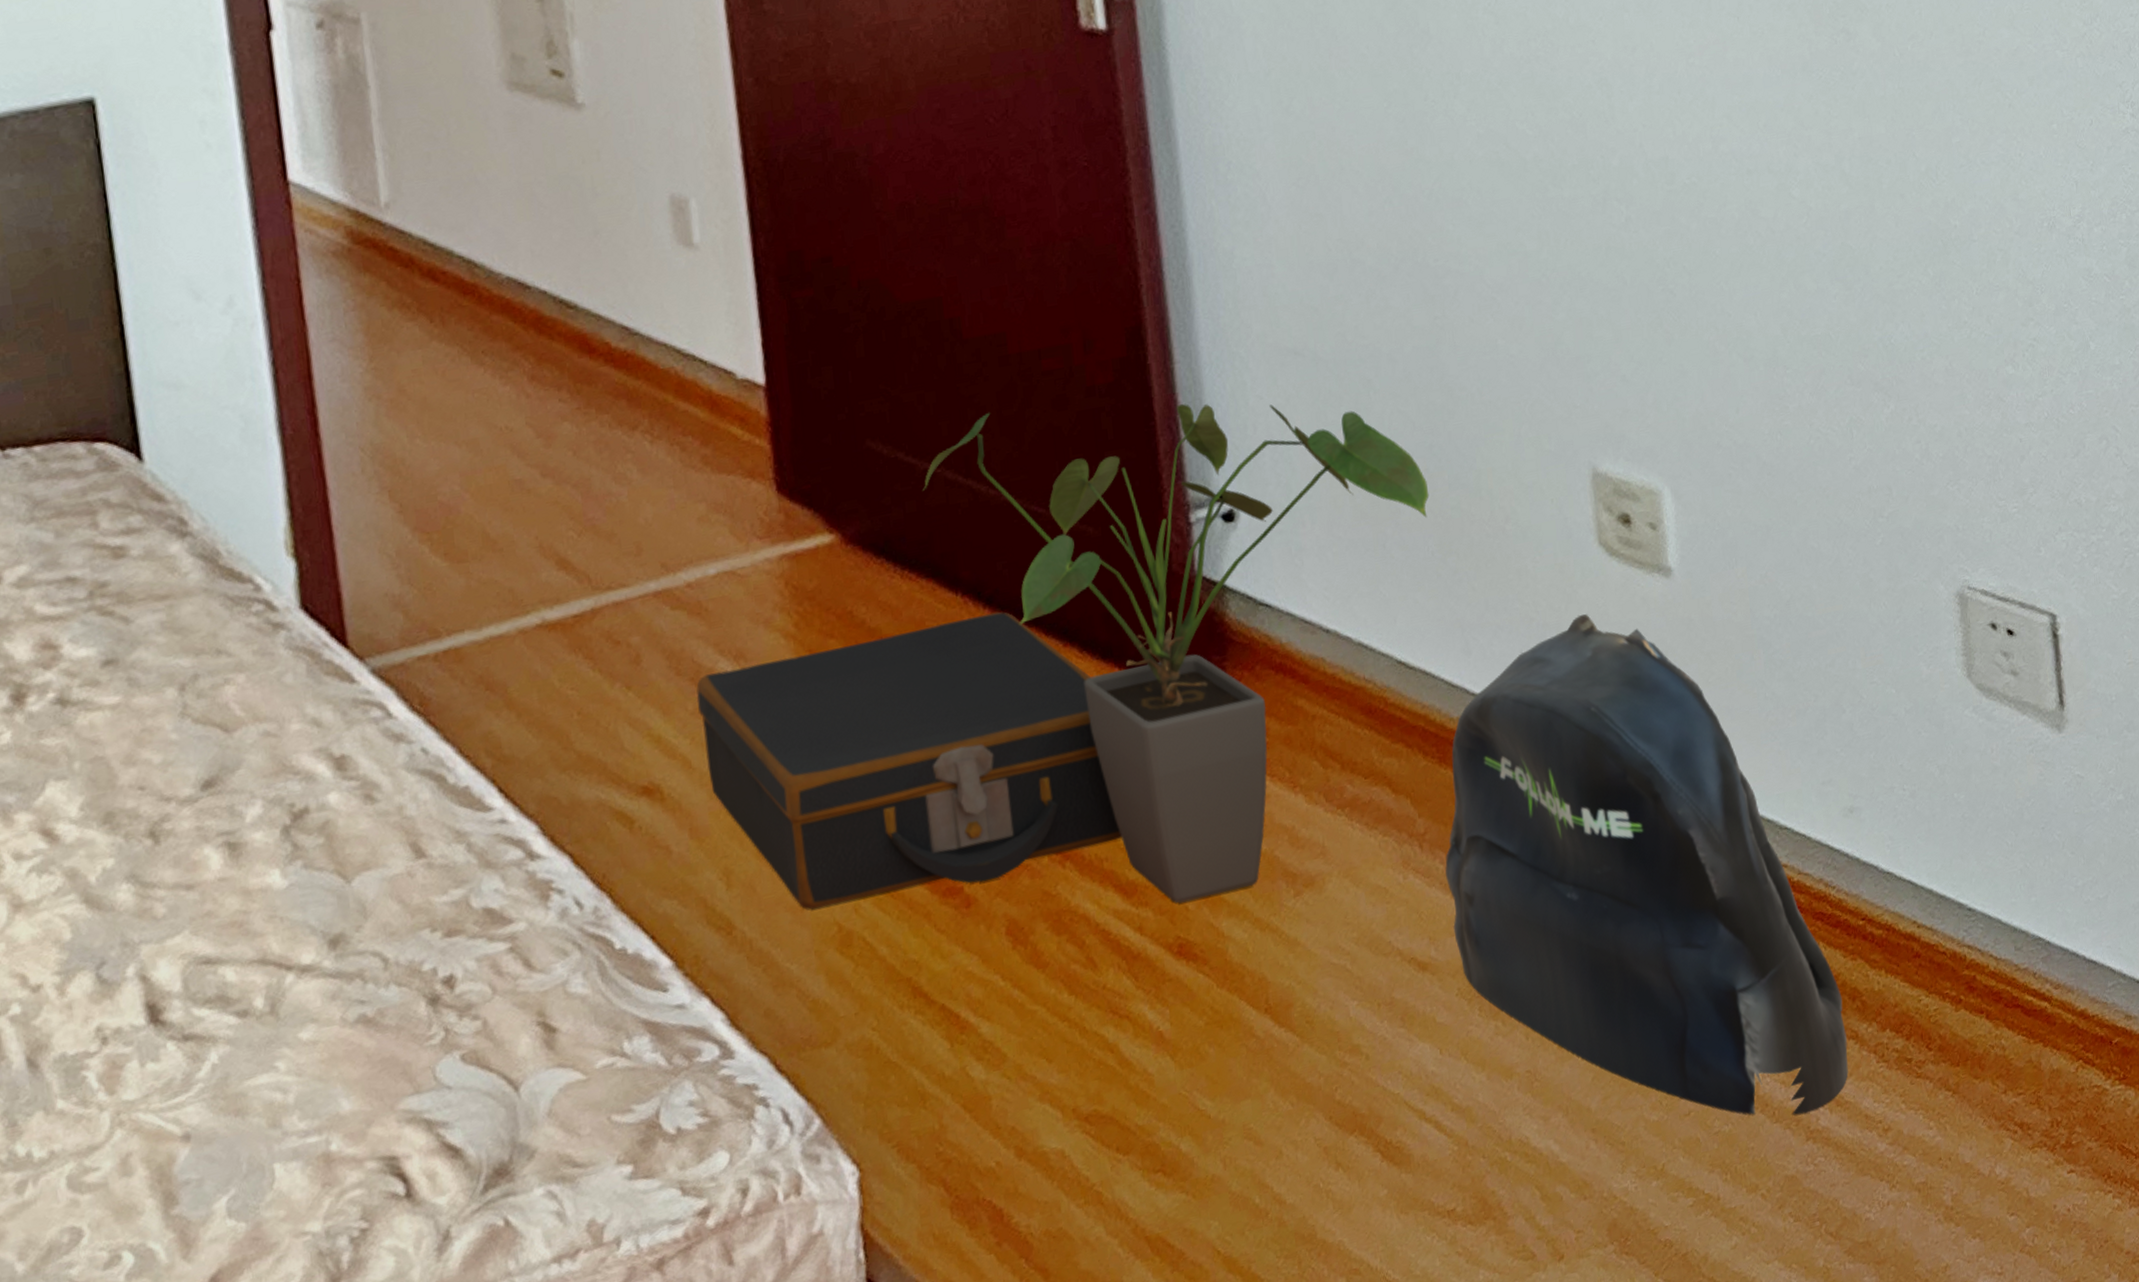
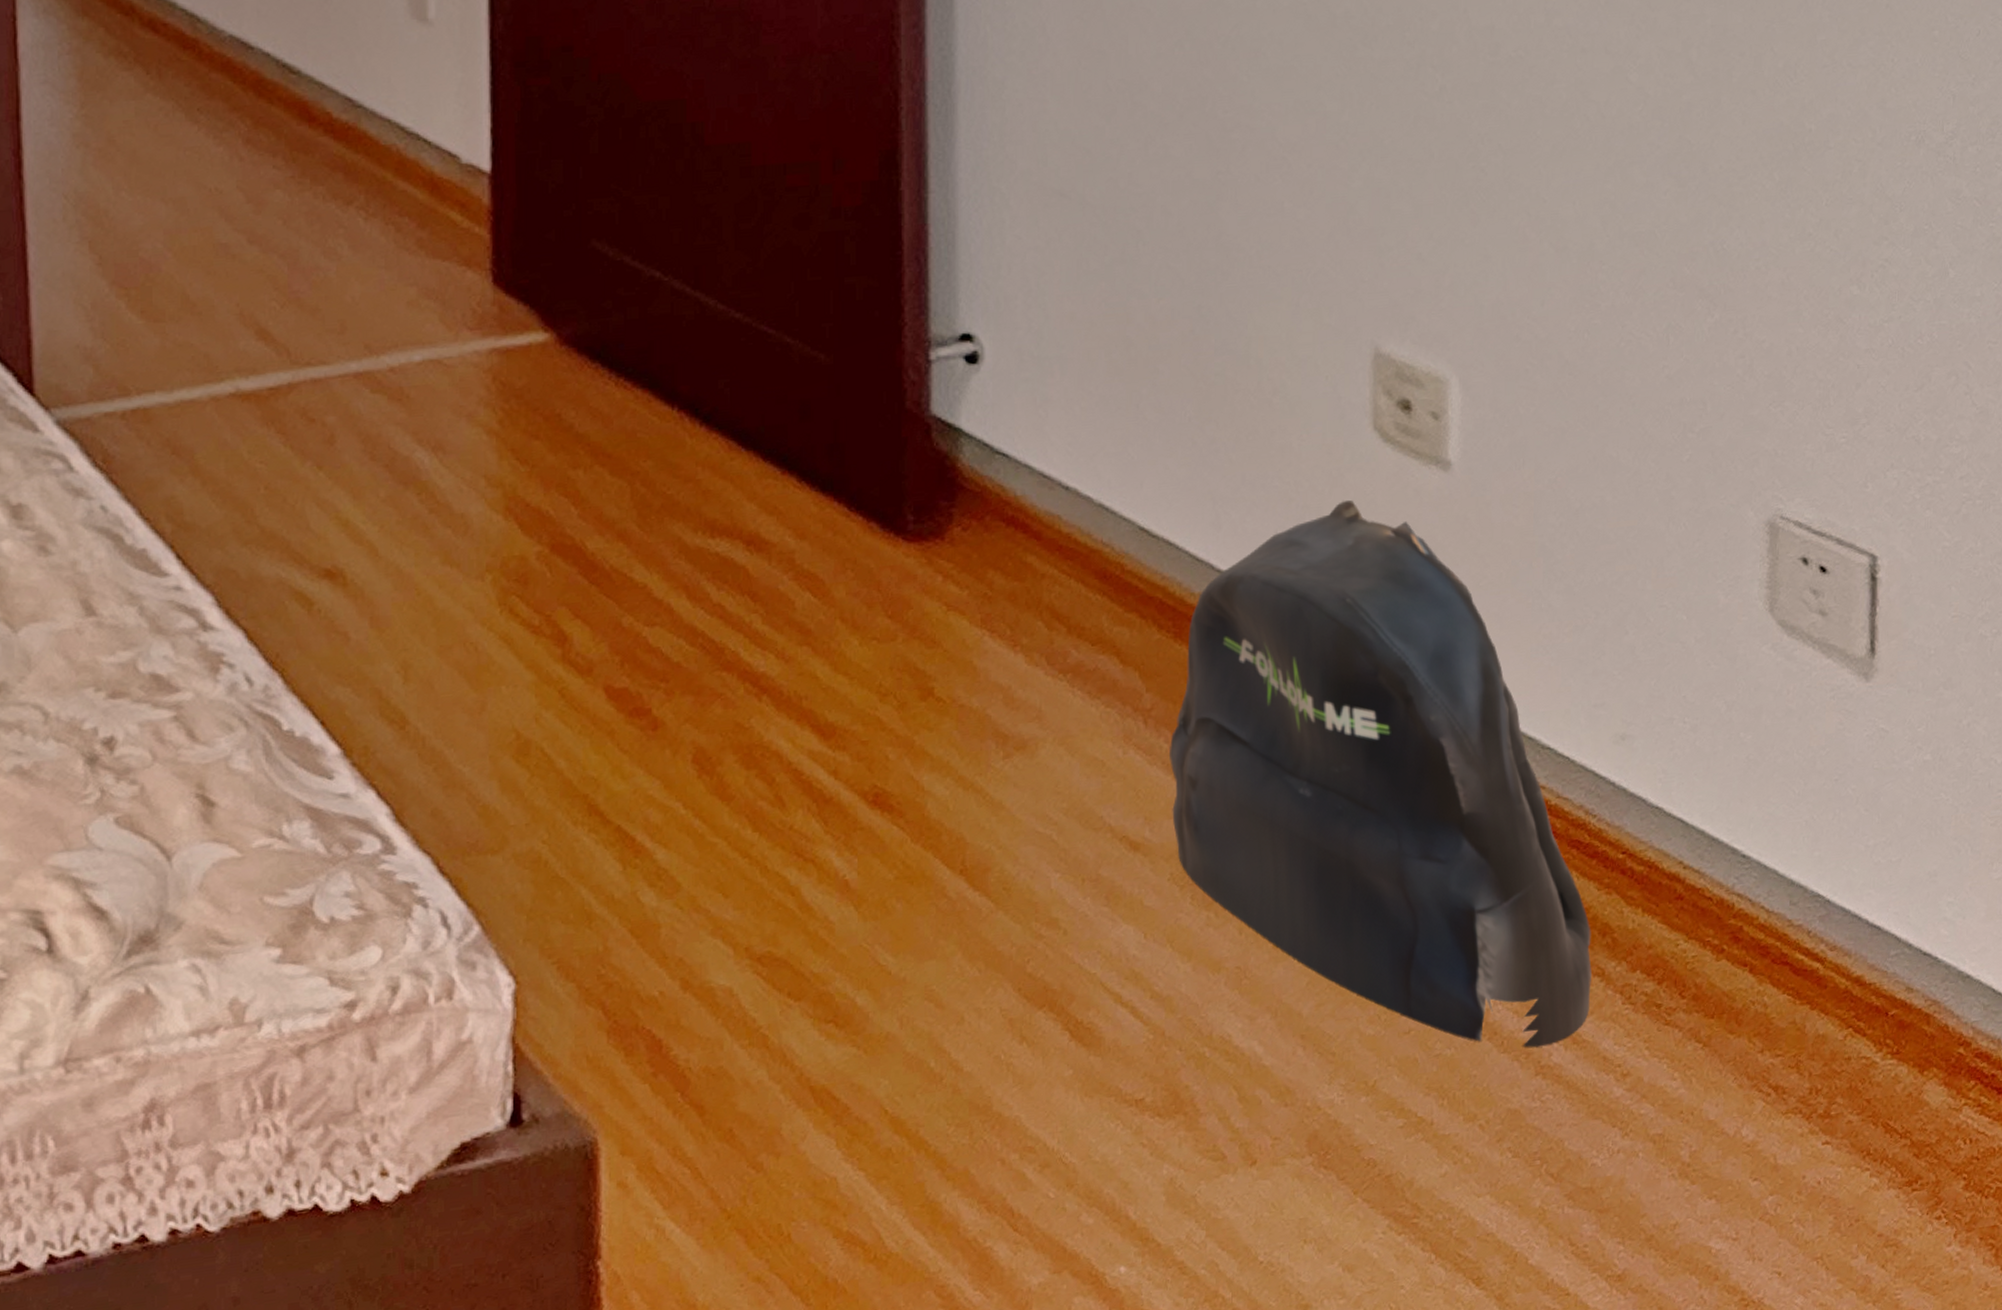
suitcase: present [696,611,1122,910] -> none [389,430,824,714]
house plant: present [922,403,1429,904] -> none [646,225,1192,752]

